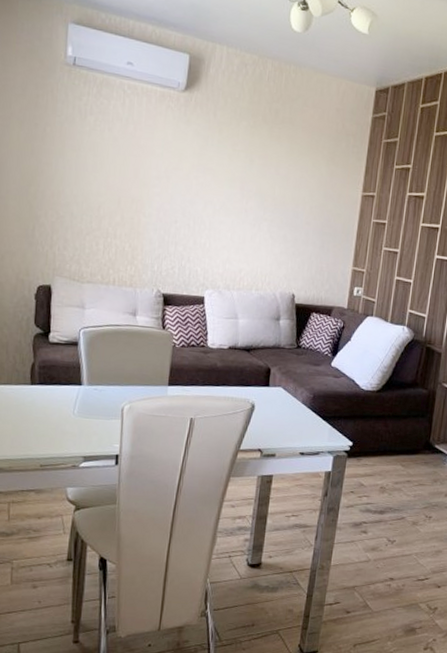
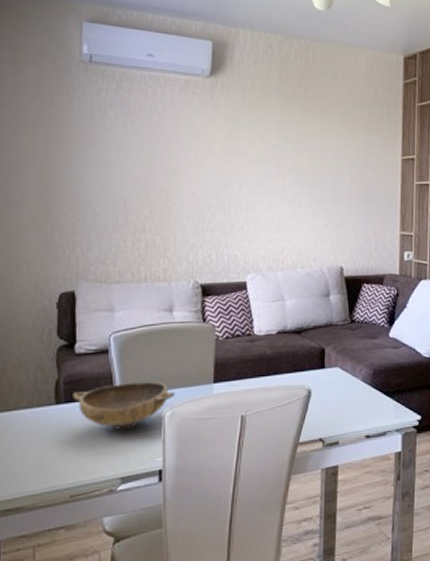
bowl: none [45,374,134,416] -> present [73,381,175,430]

